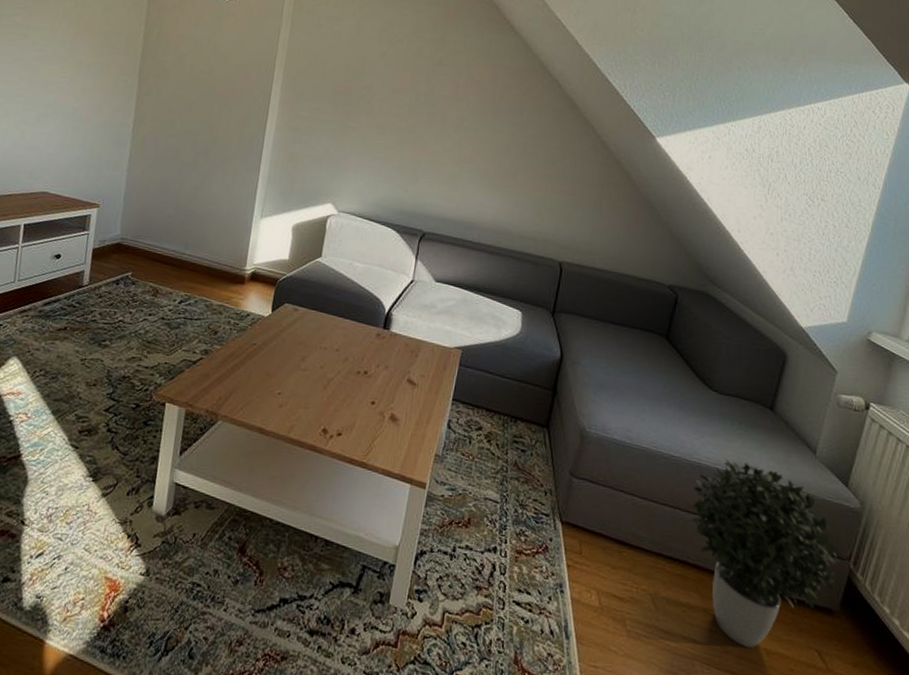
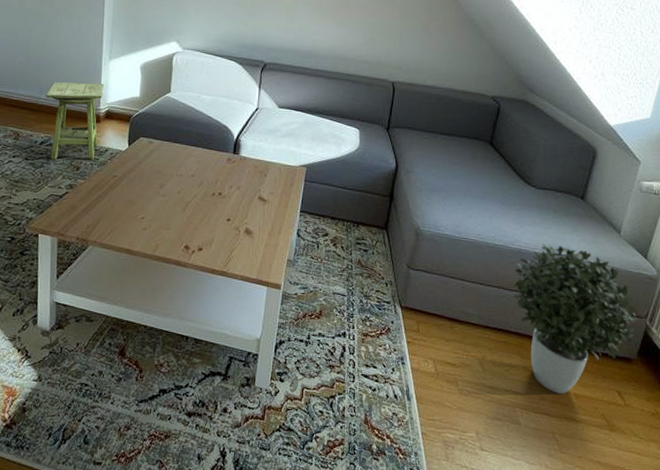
side table: none [187,238,252,325] -> present [45,81,104,160]

